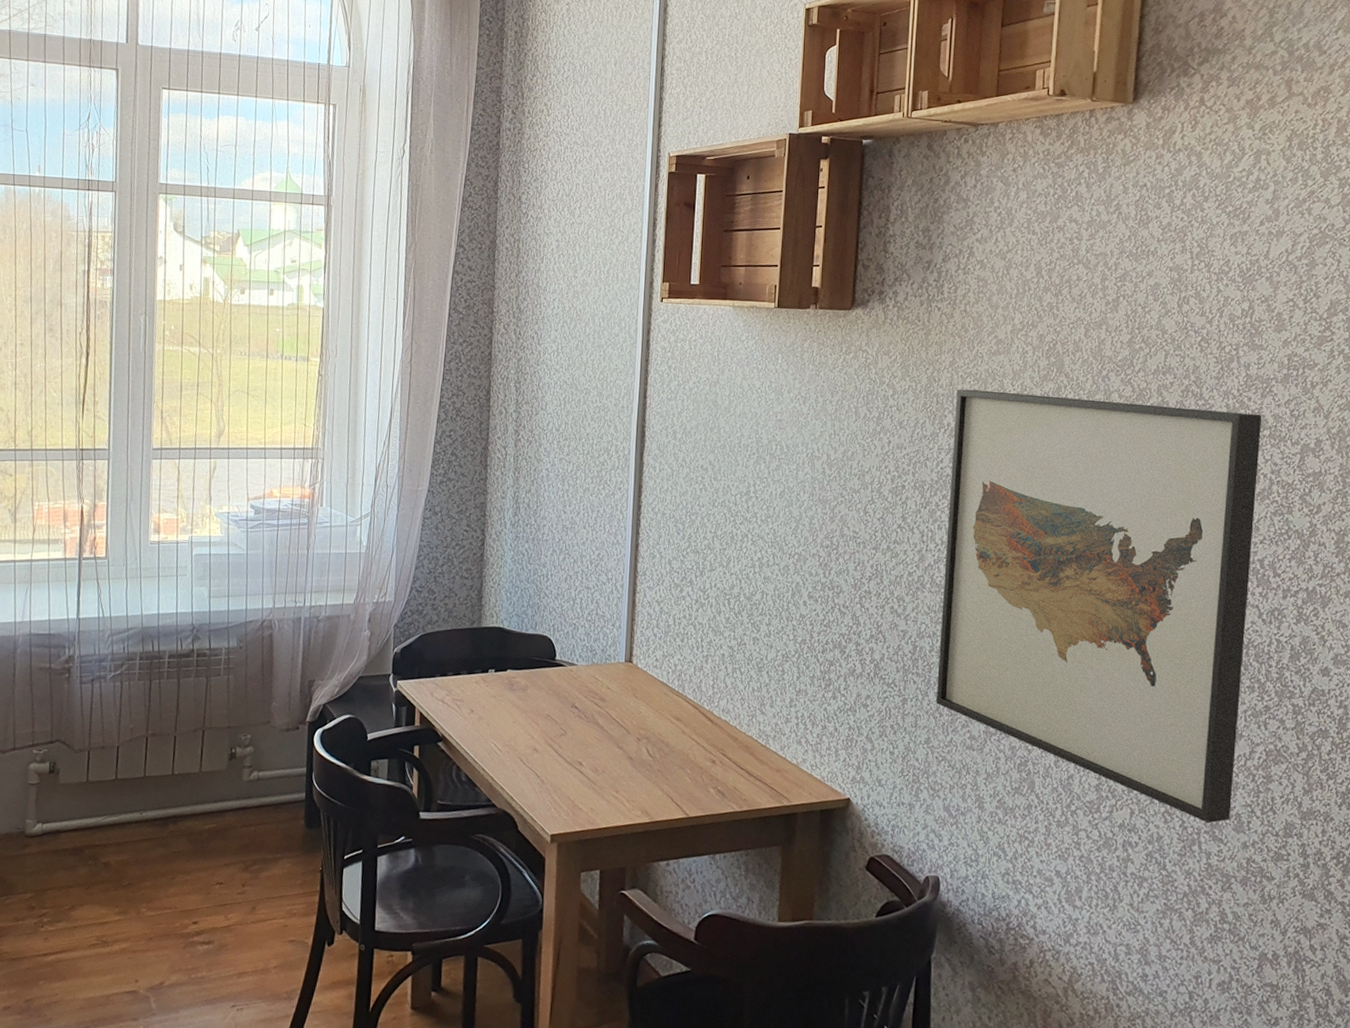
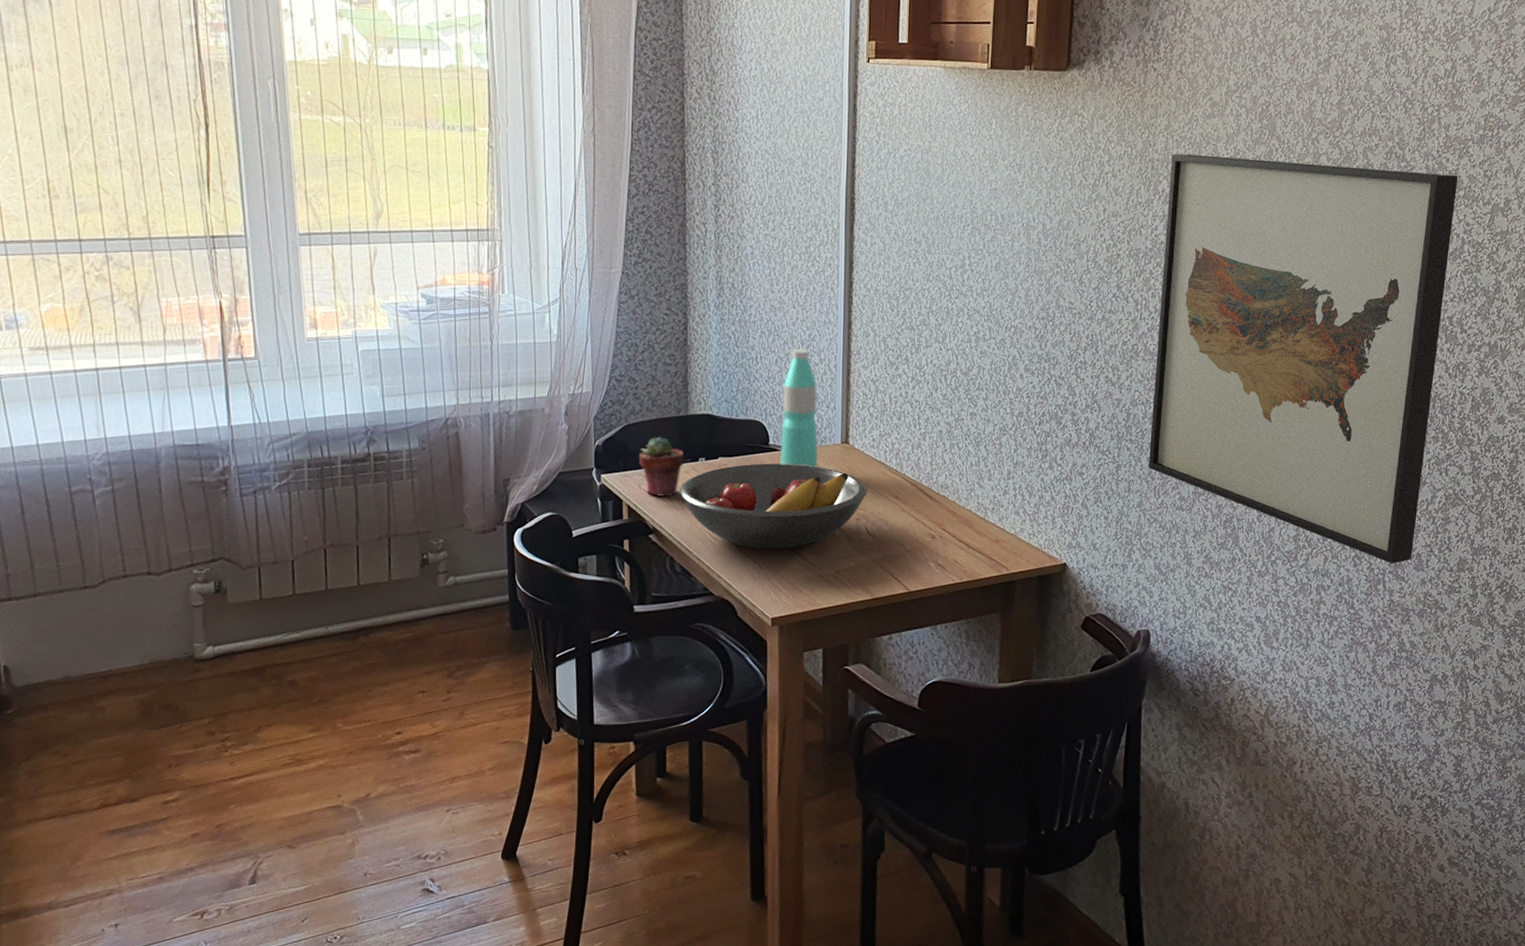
potted succulent: none [433,647,476,706] -> present [639,436,685,497]
fruit bowl: none [469,677,649,765] -> present [680,463,867,549]
water bottle: none [565,567,604,685] -> present [780,348,818,468]

